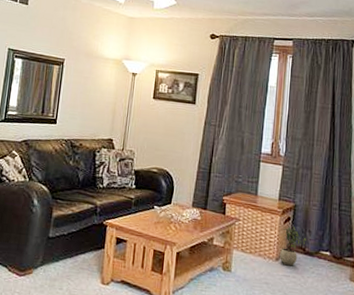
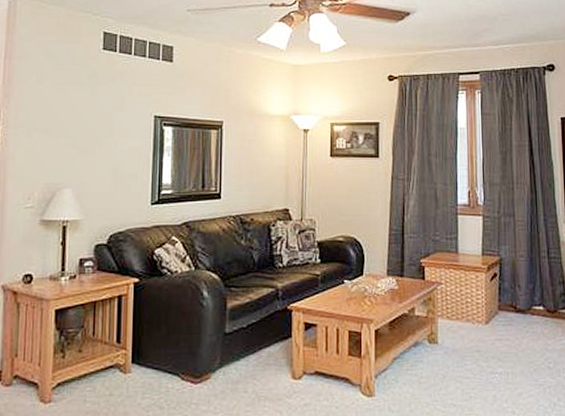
potted plant: present [279,226,306,266] -> none [489,283,516,328]

